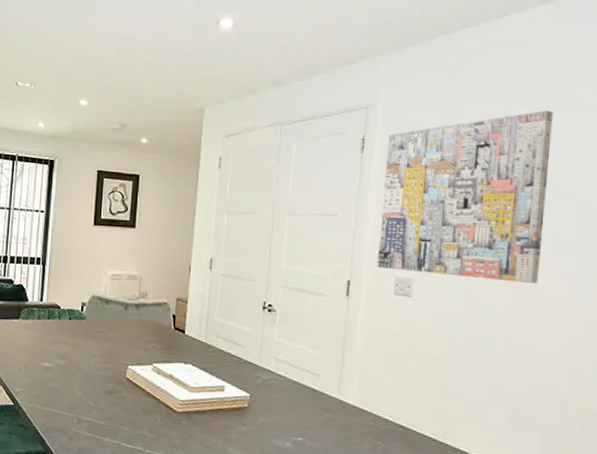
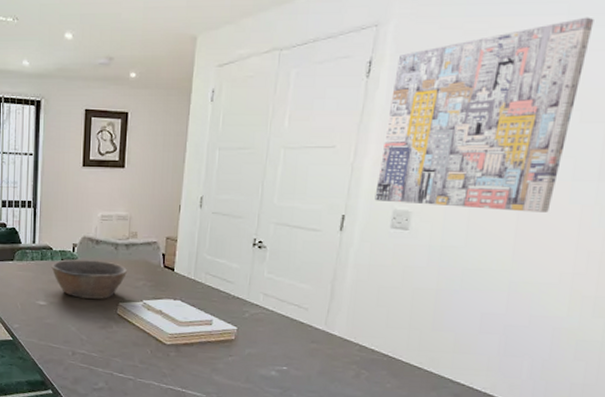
bowl: none [58,319,138,362] -> present [51,259,128,299]

